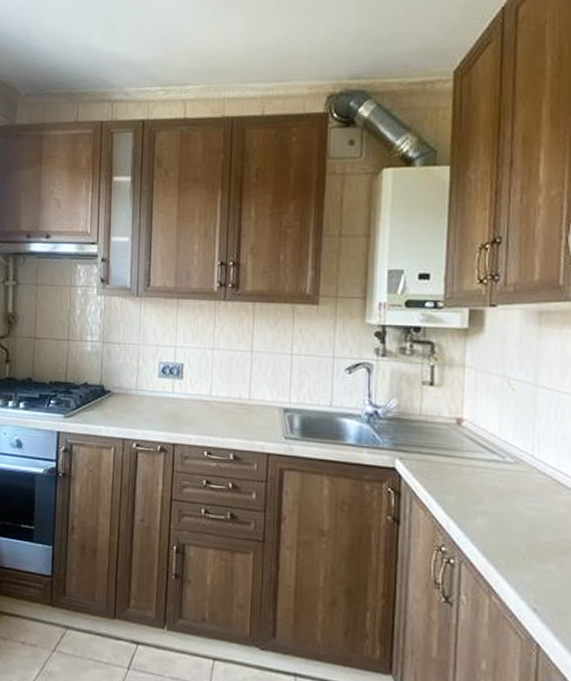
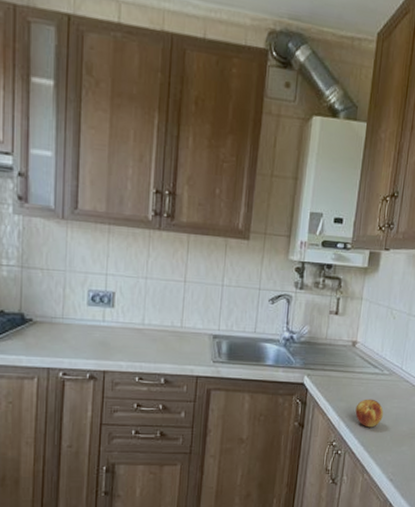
fruit: none [469,493,511,533] -> present [355,399,384,428]

